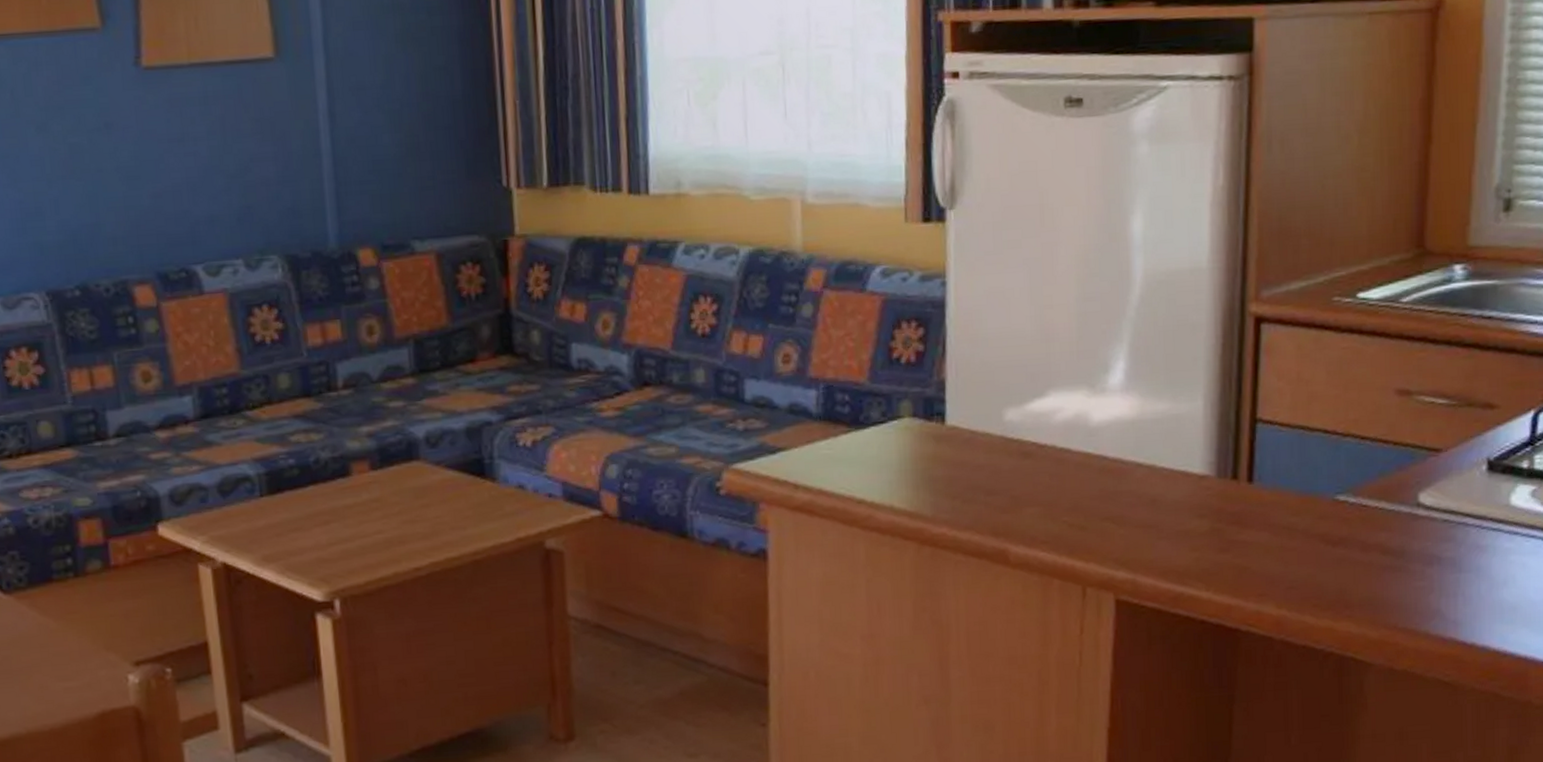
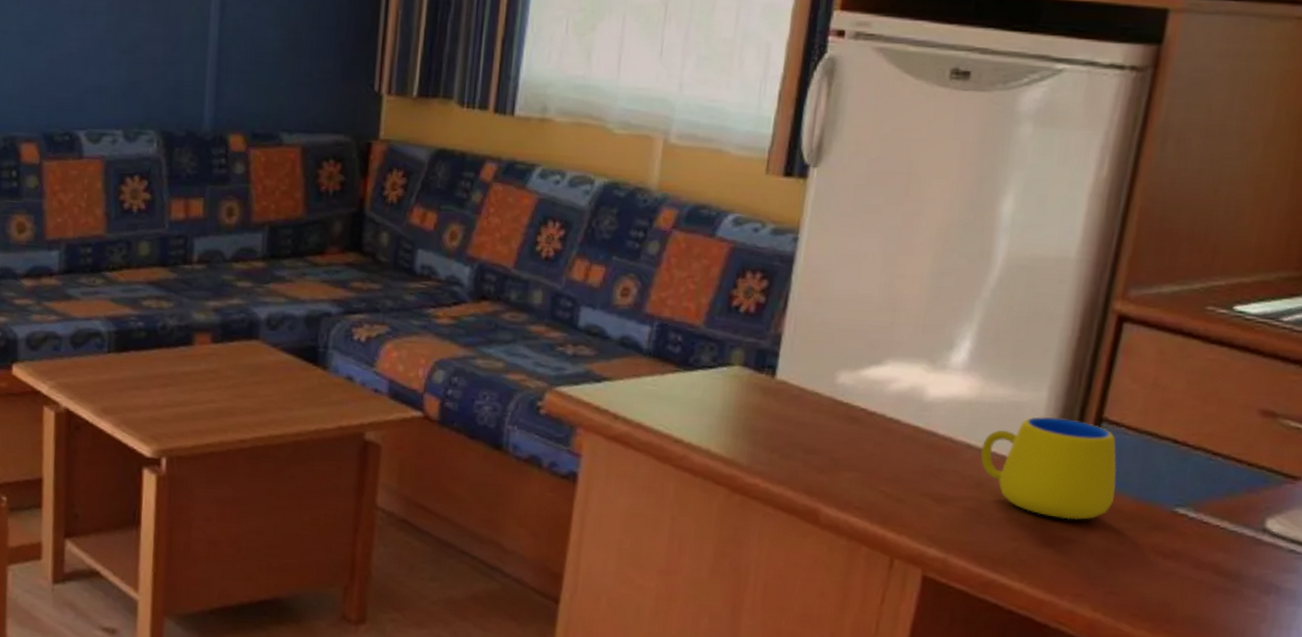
mug: none [1150,424,1279,523] -> present [980,416,1117,520]

